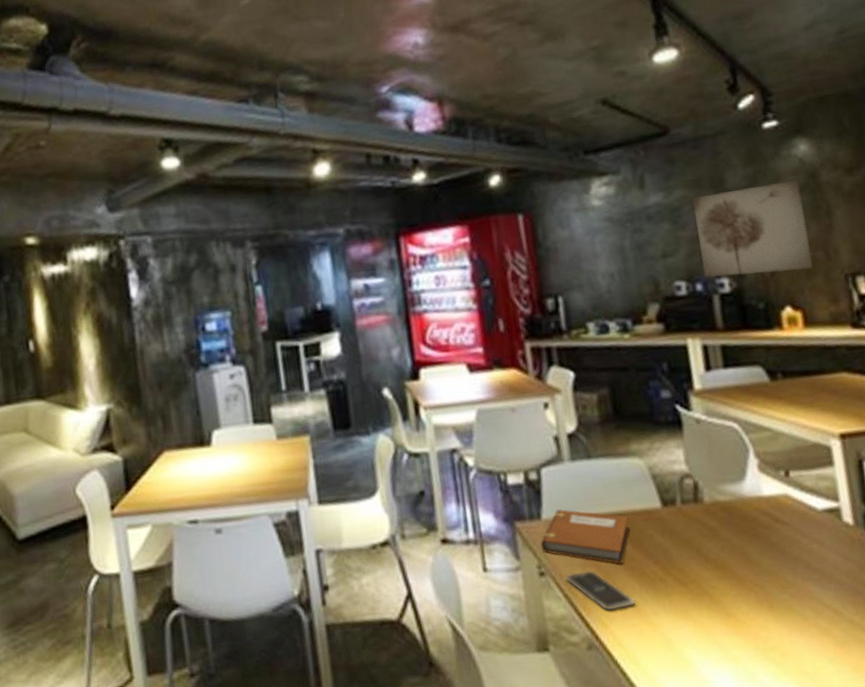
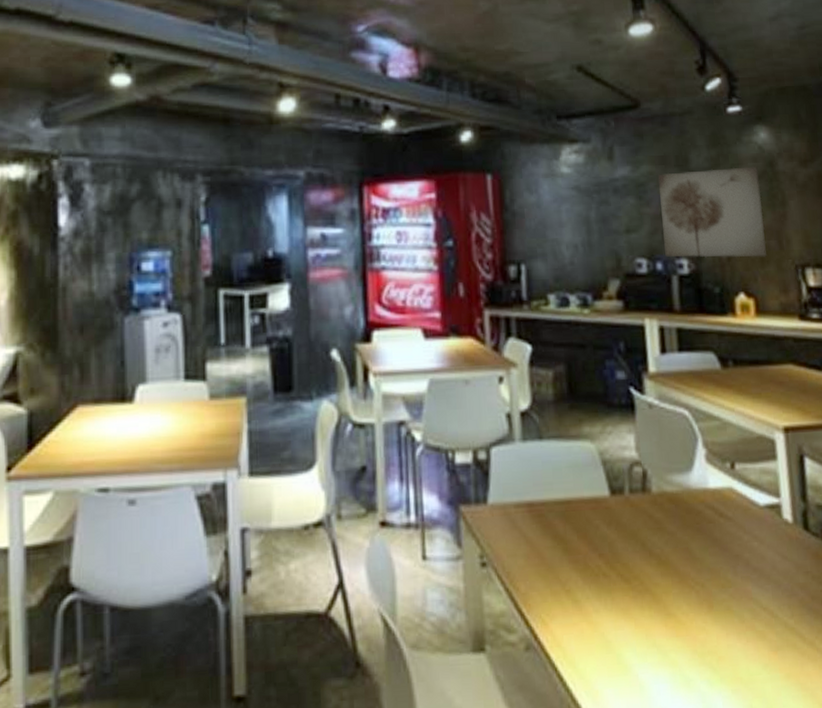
notebook: present [540,509,630,564] -> none [484,493,577,556]
smartphone: present [566,570,635,611] -> none [508,561,577,608]

